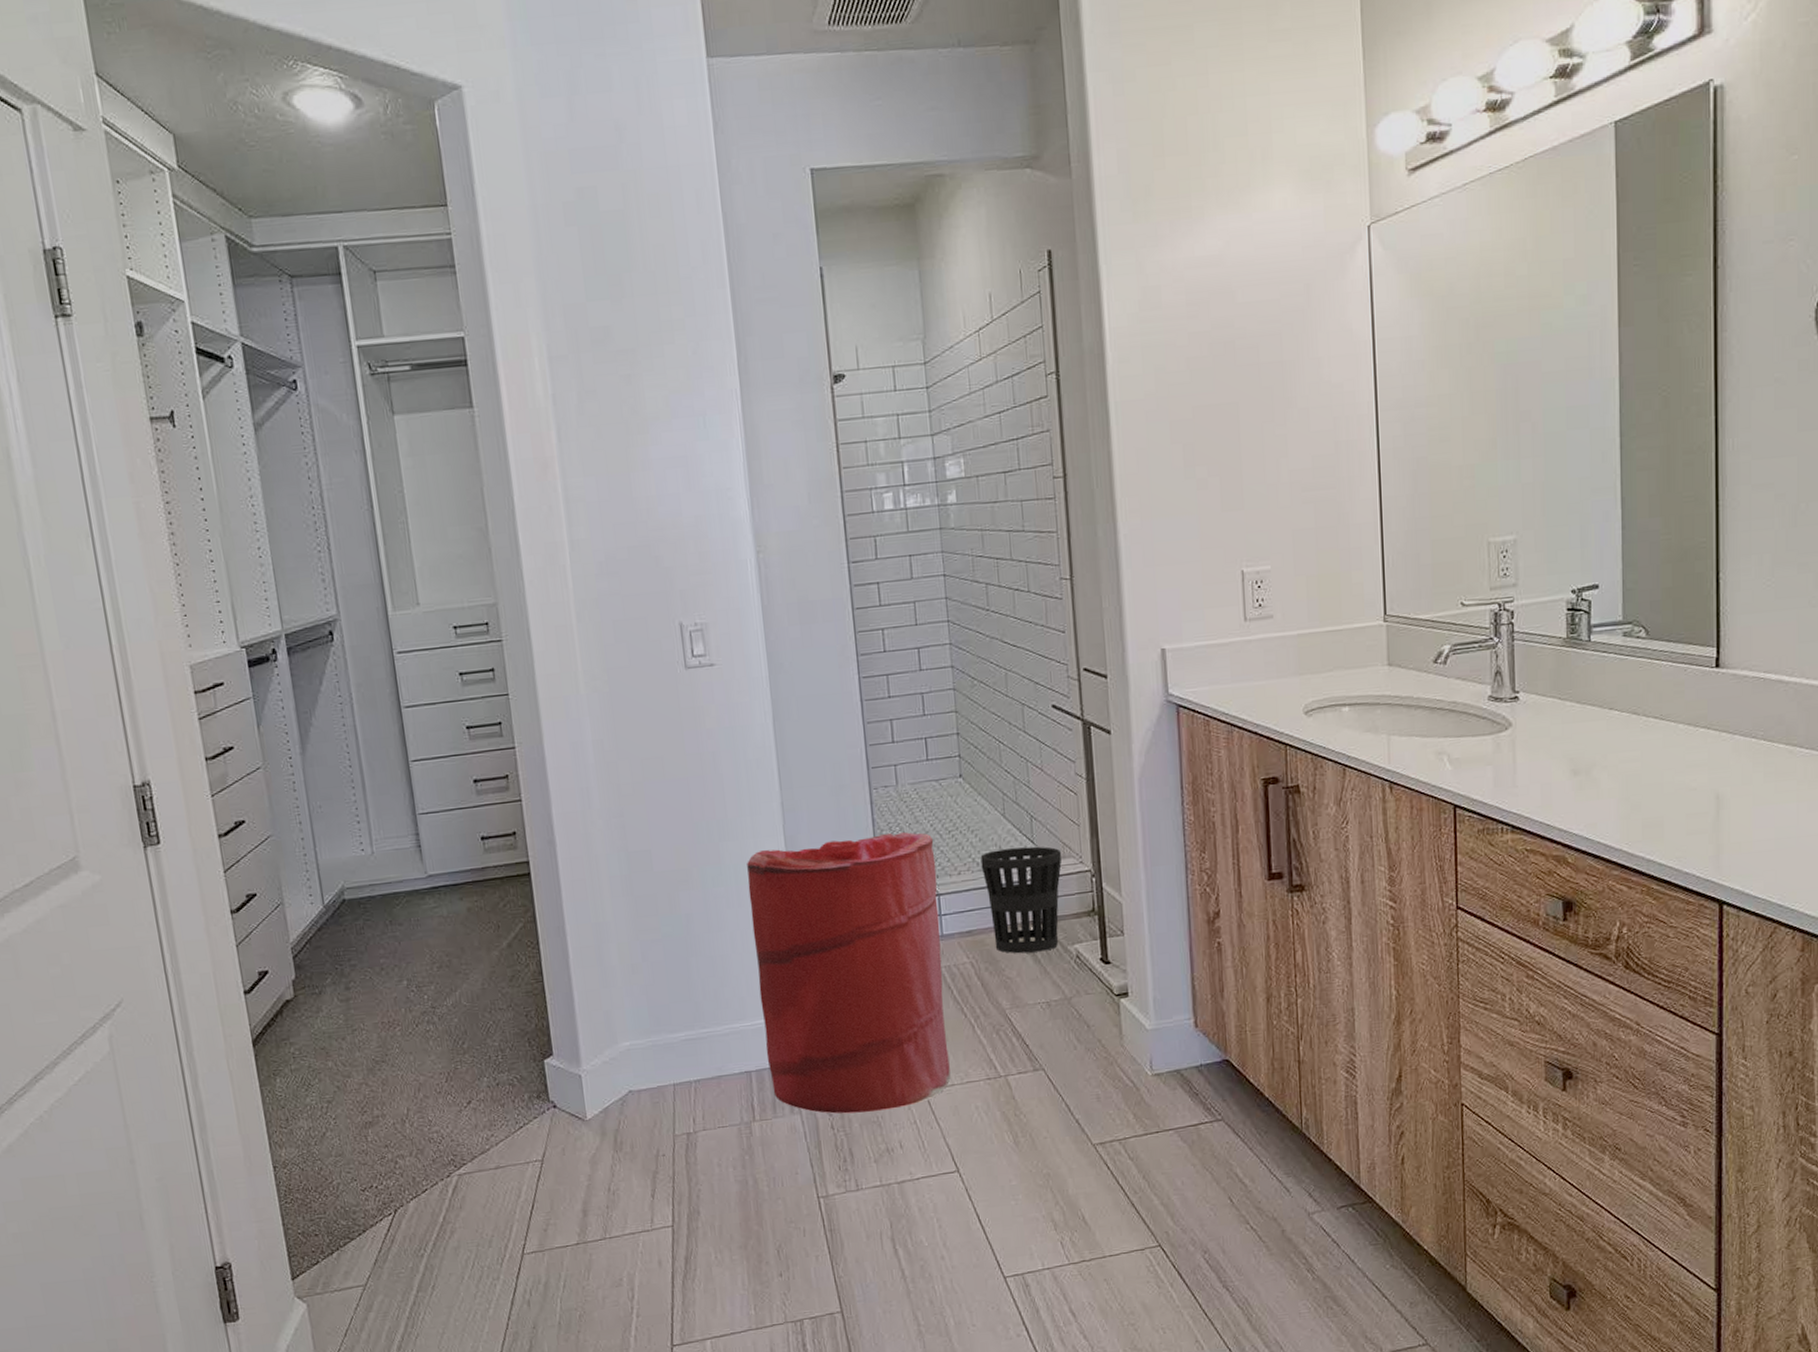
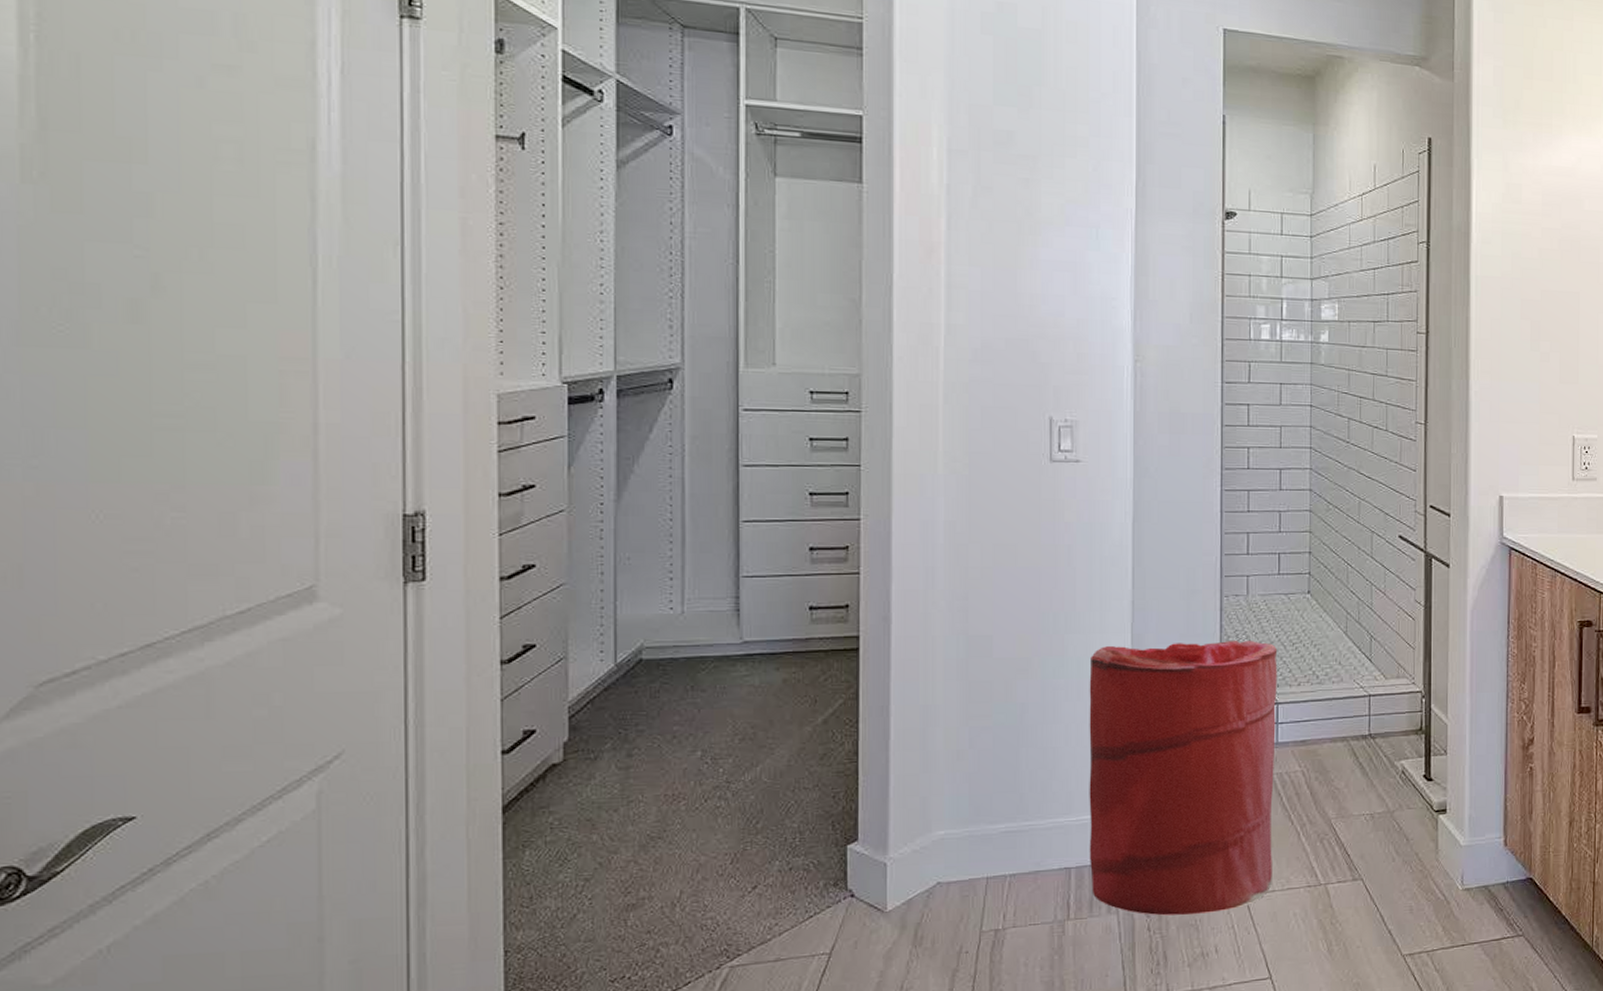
wastebasket: present [980,846,1062,954] -> none [1320,665,1397,766]

